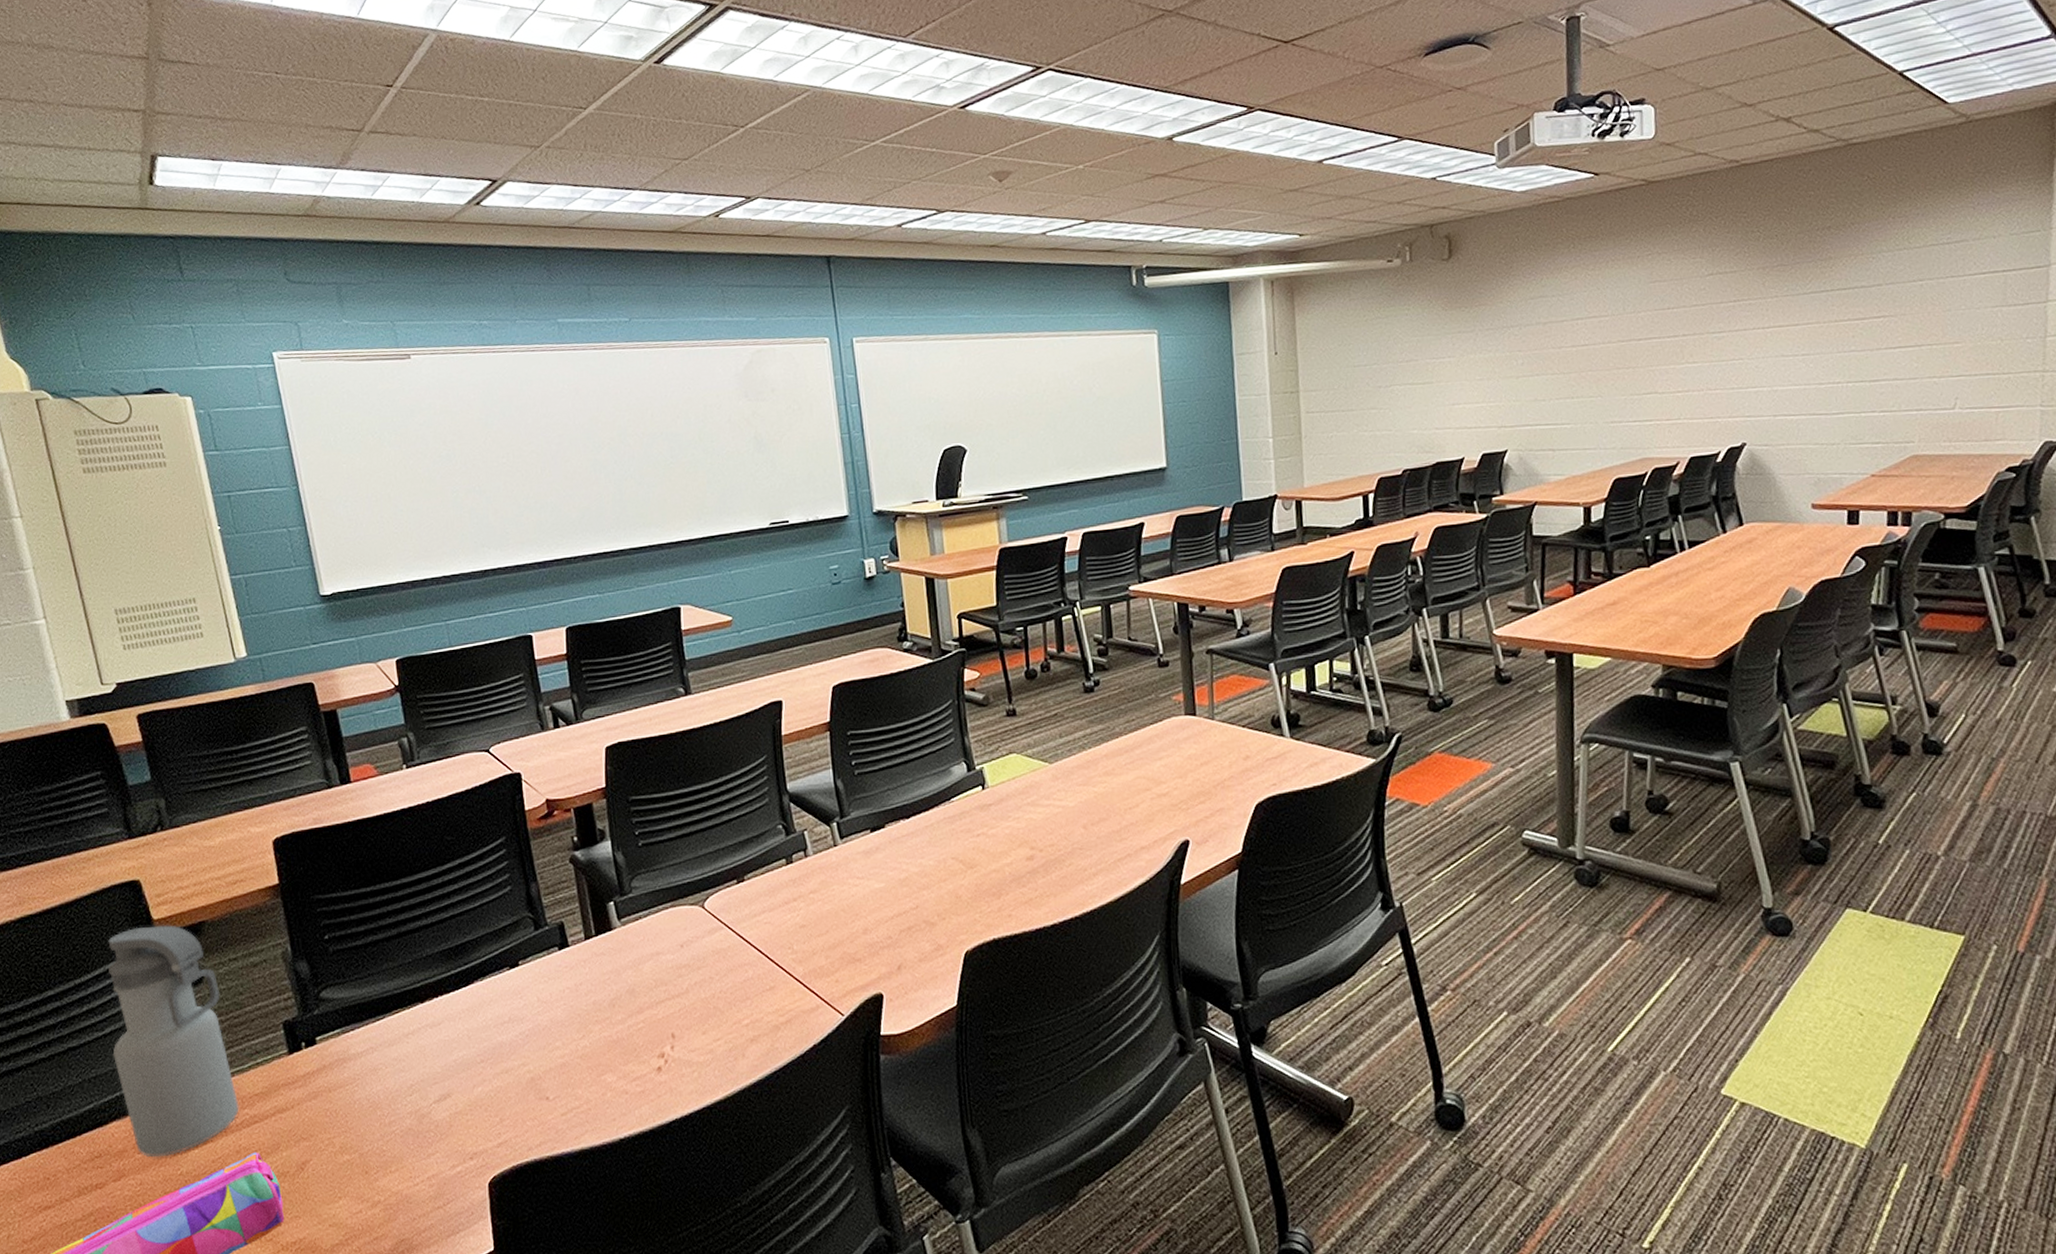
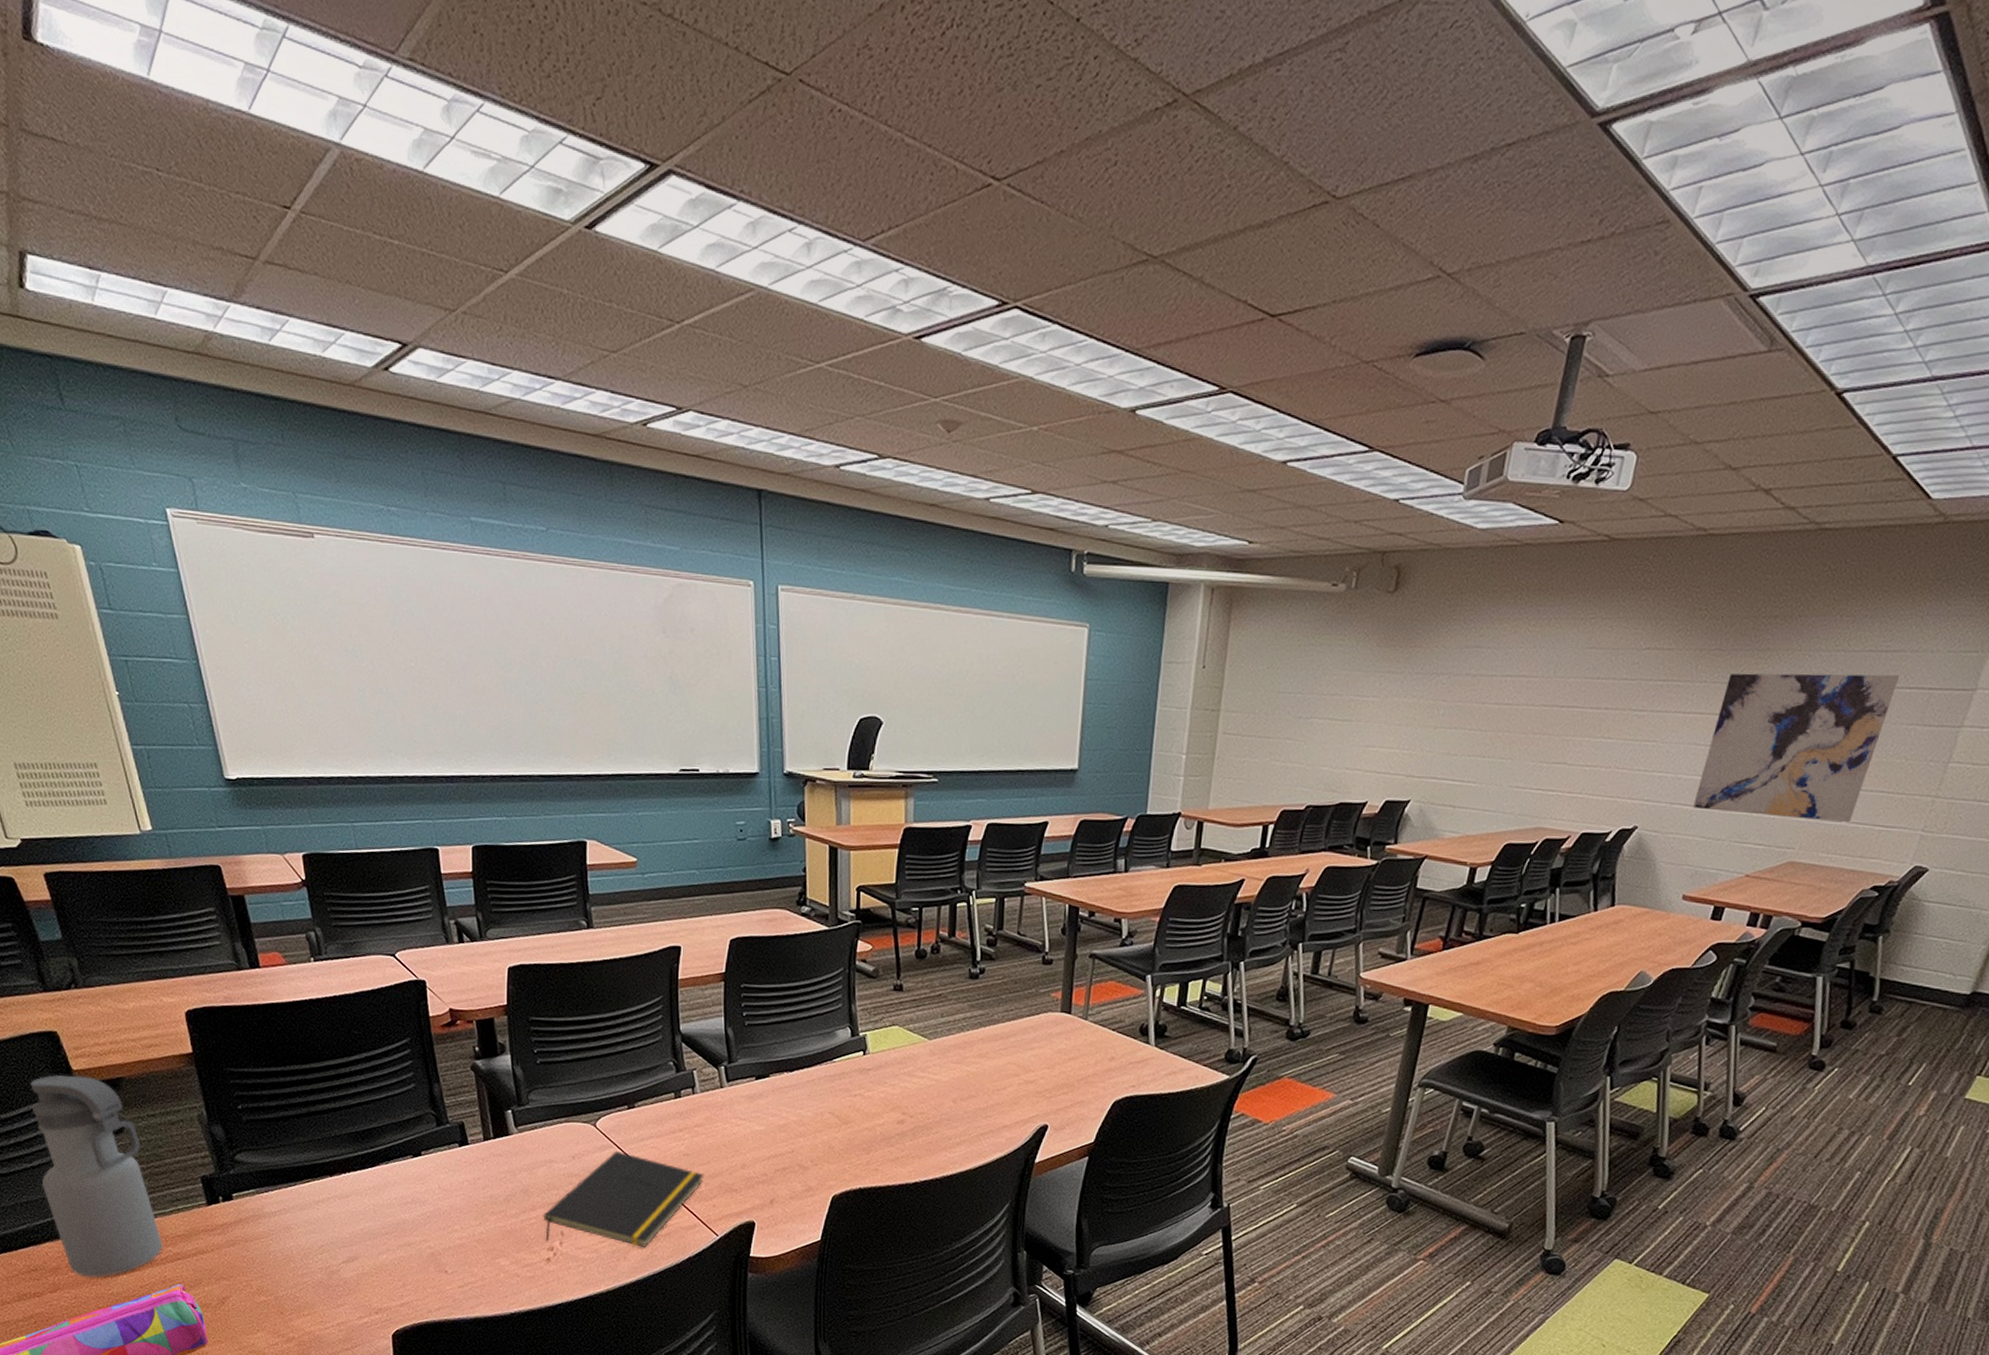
notepad: none [651,932,824,1047] -> present [542,1150,705,1247]
wall art: none [1796,263,1970,417] -> present [1693,673,1900,823]

